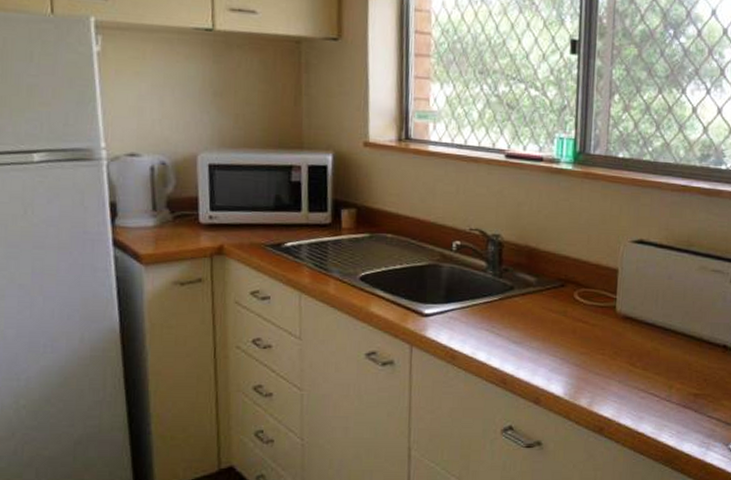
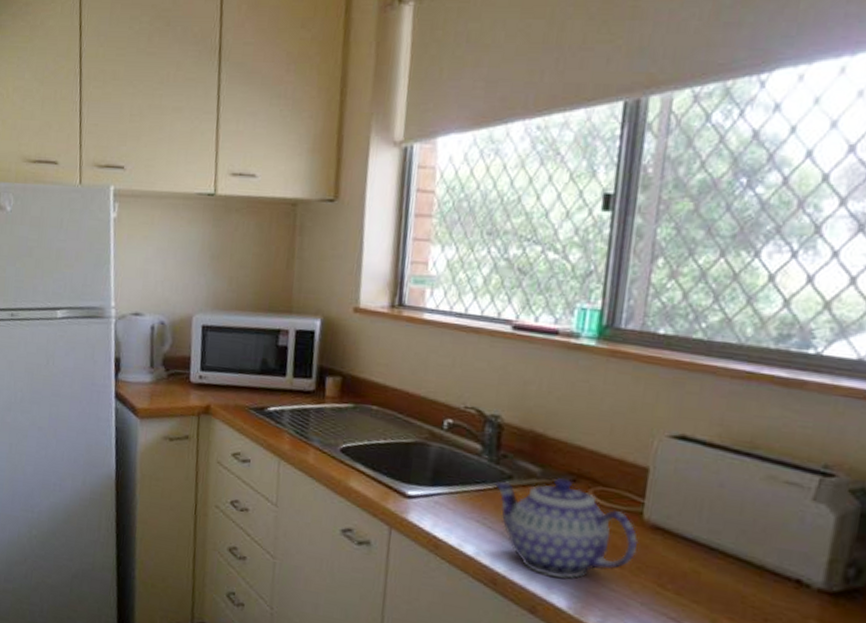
teapot: none [498,283,614,370] -> present [494,477,639,579]

